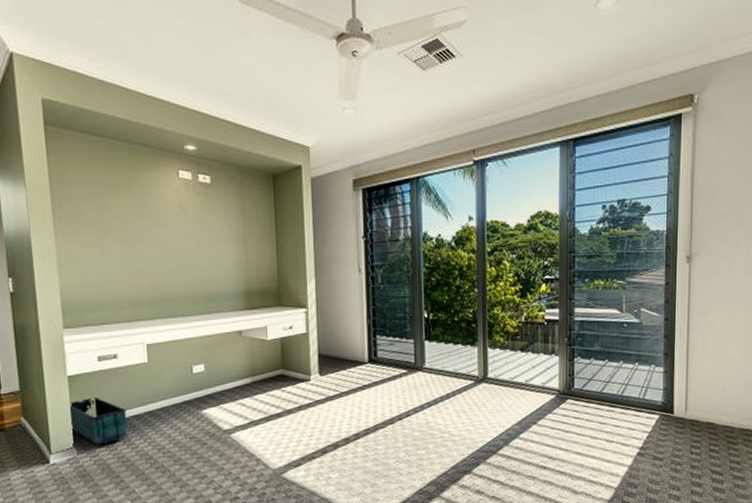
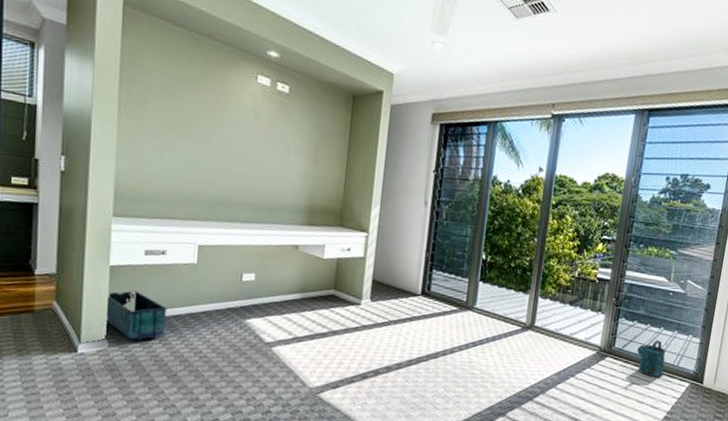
watering can: none [599,375,630,413] -> present [637,340,666,377]

